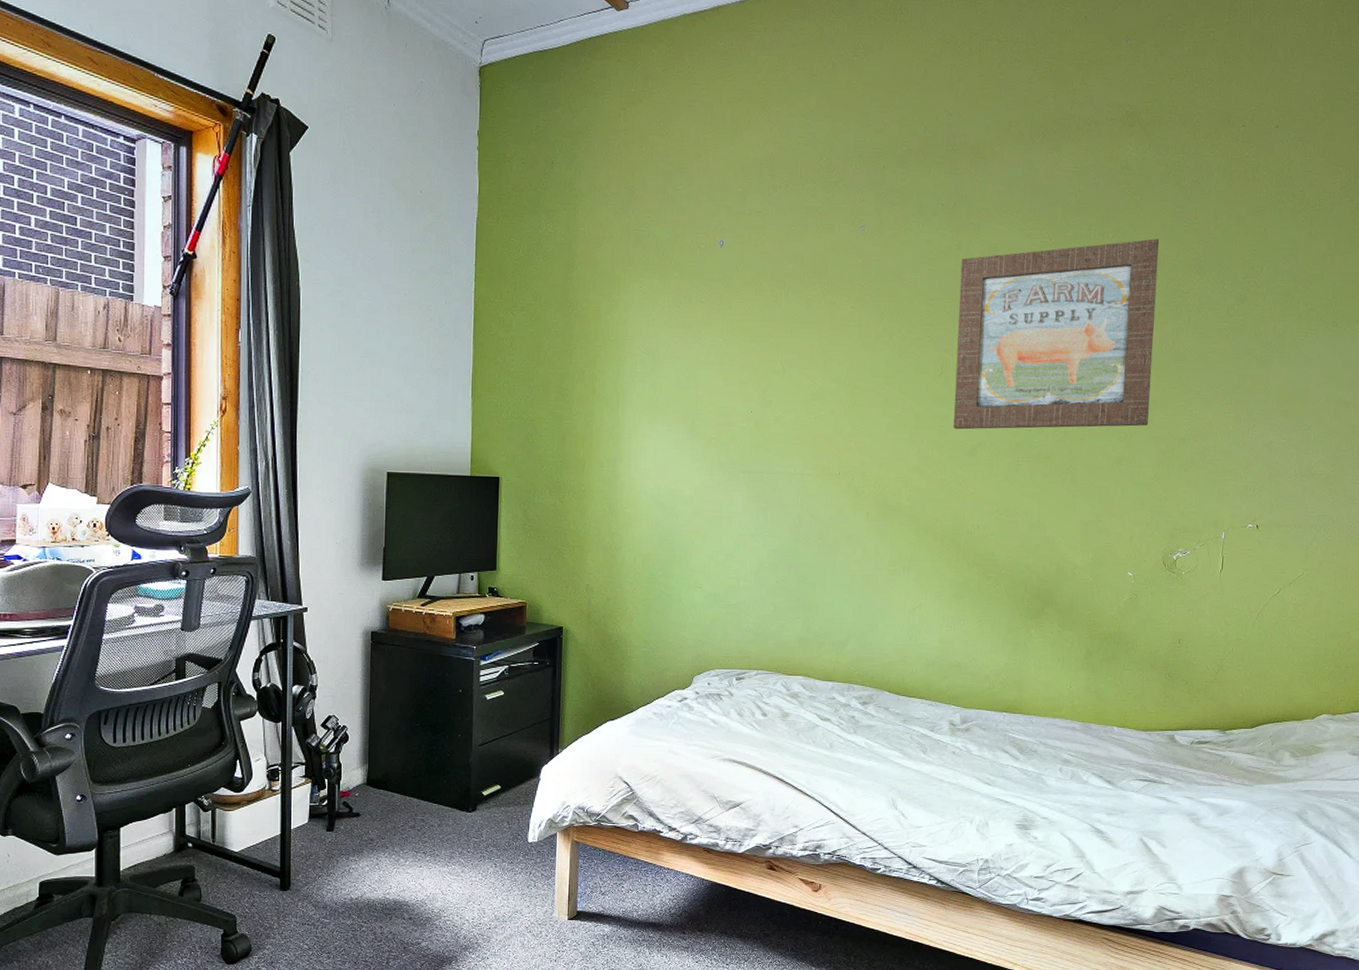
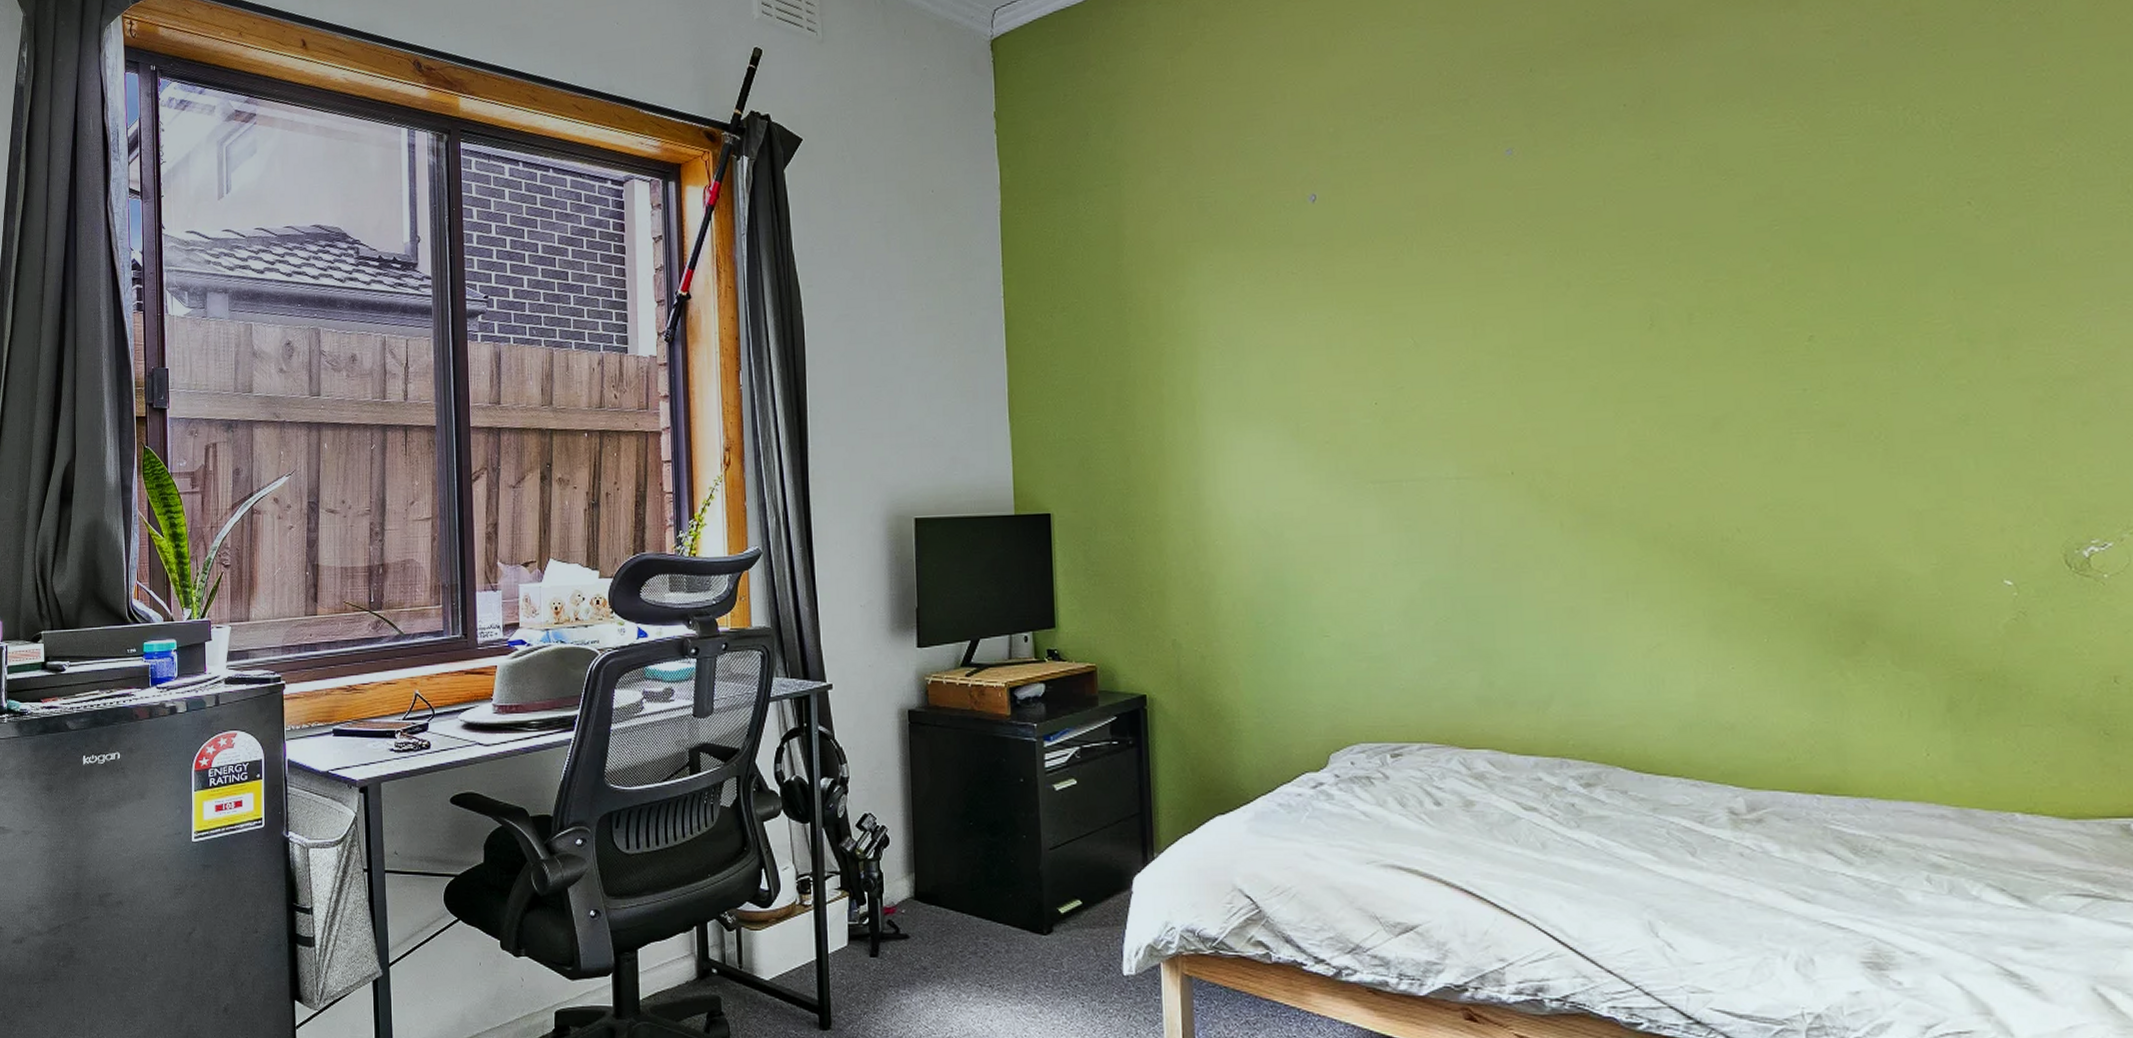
wall art: present [953,239,1159,430] -> none [1663,101,2005,399]

